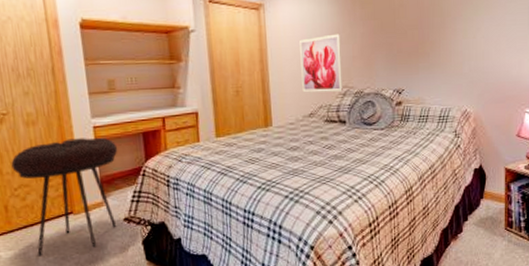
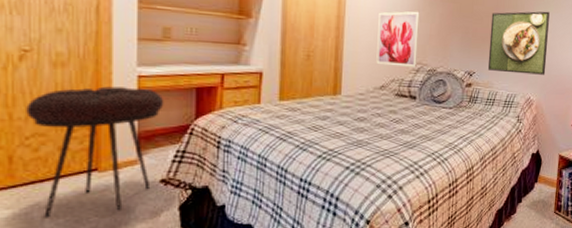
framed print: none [415,14,482,86] -> present [488,11,550,75]

